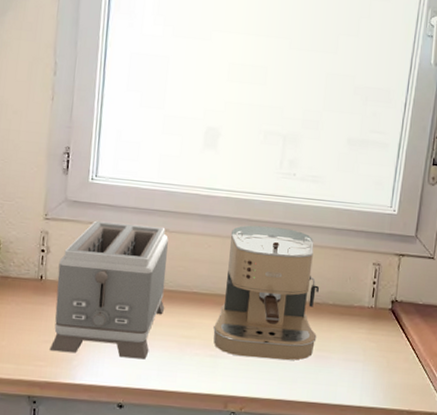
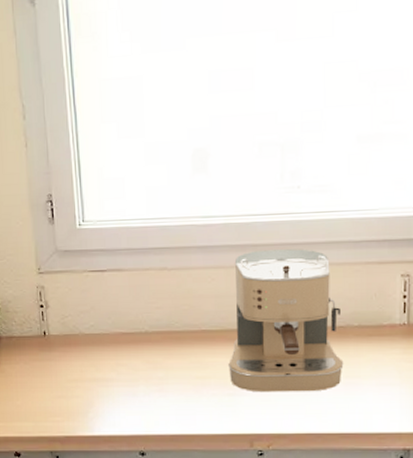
toaster: present [49,220,169,360] -> none [60,265,174,406]

